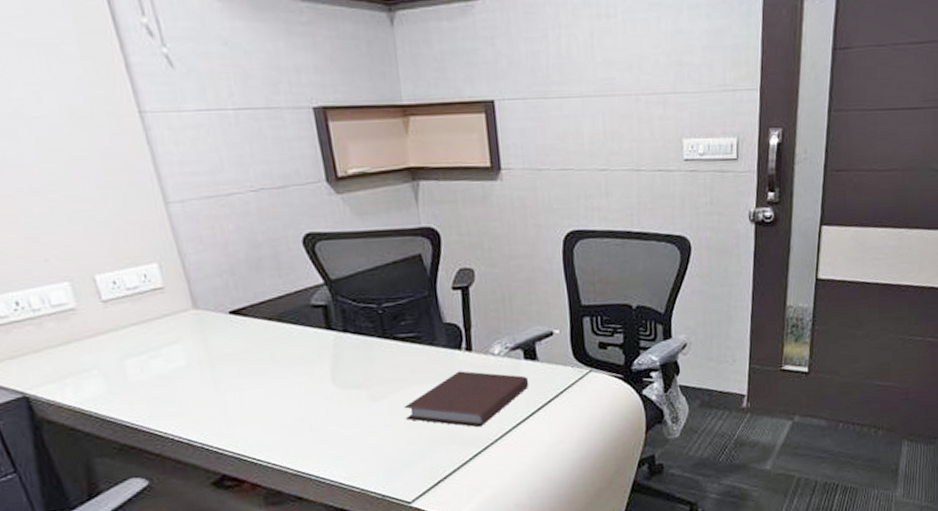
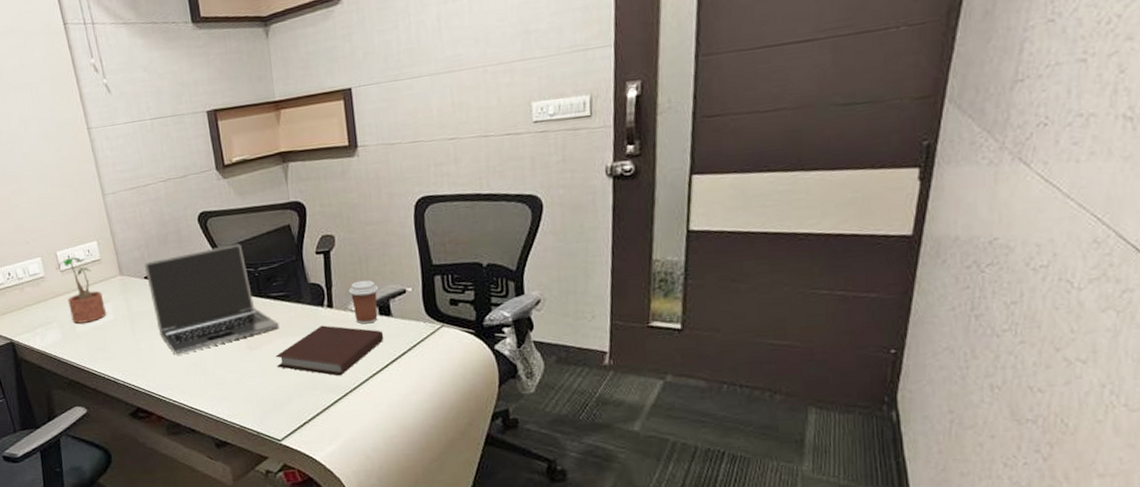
potted plant: none [93,283,174,371] -> present [55,257,106,324]
laptop: none [228,274,409,409] -> present [144,243,279,355]
coffee cup: none [489,320,524,370] -> present [348,280,379,324]

